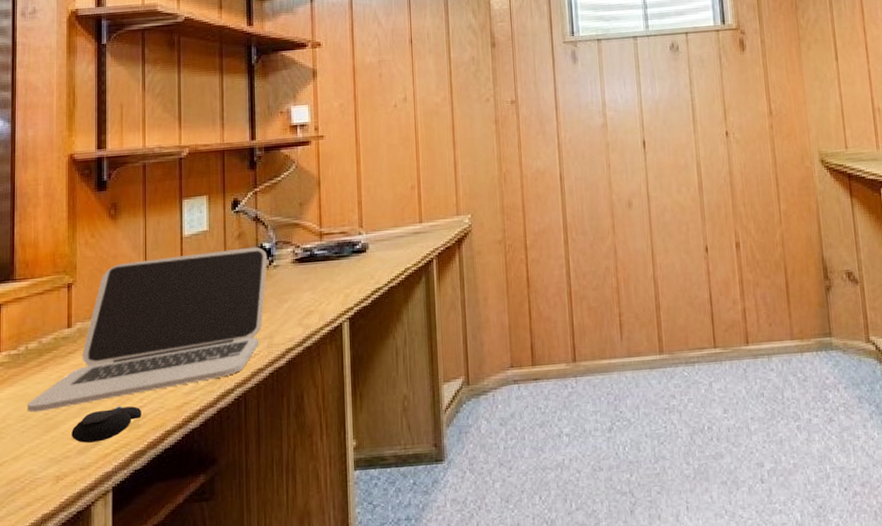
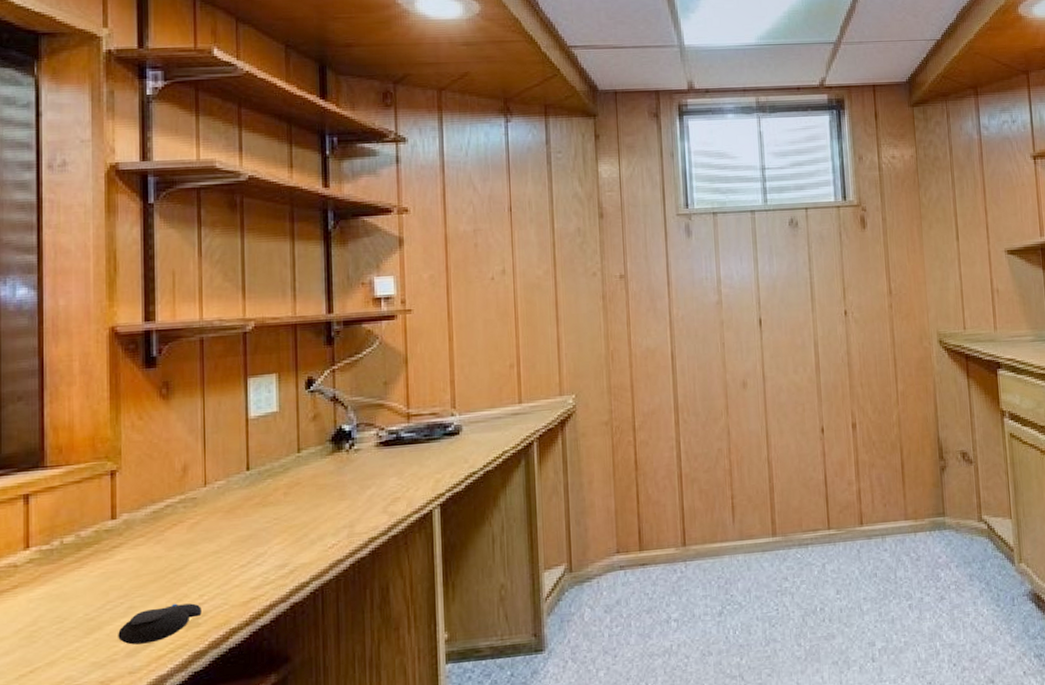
laptop: present [27,246,268,413] -> none [64,429,348,614]

